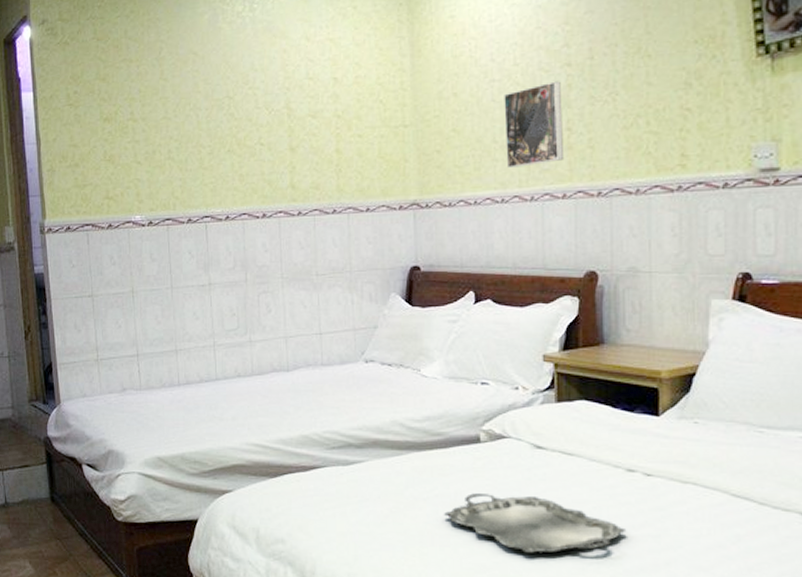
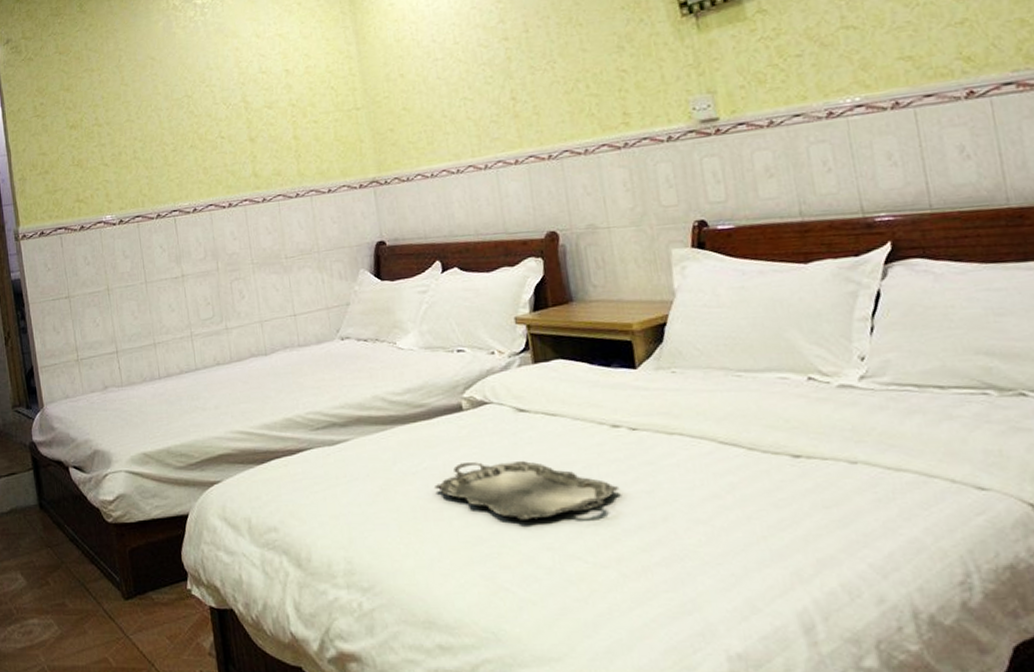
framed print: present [504,81,565,168] -> none [448,54,513,140]

